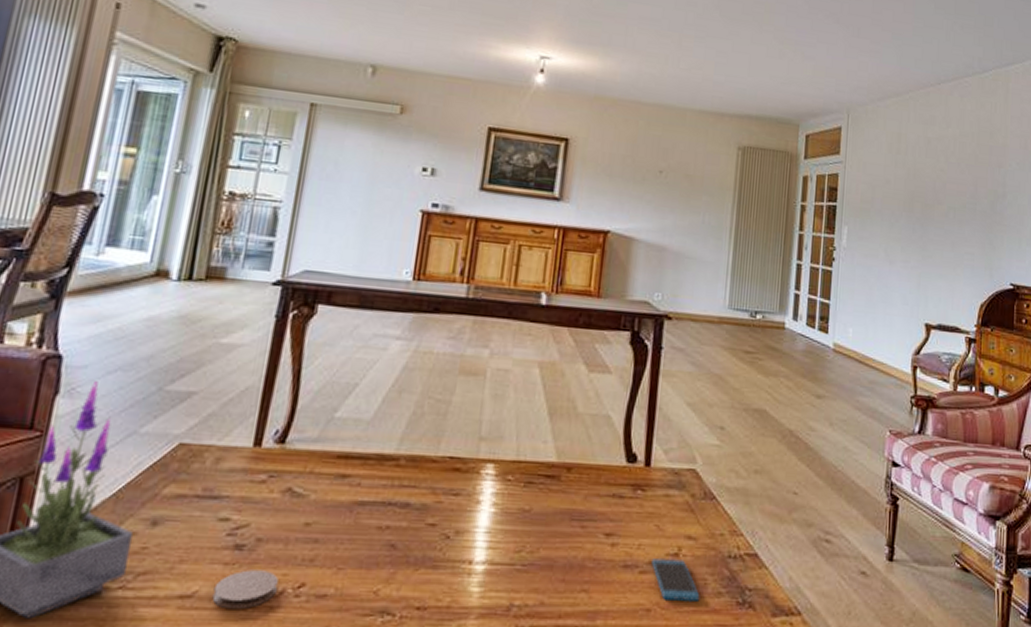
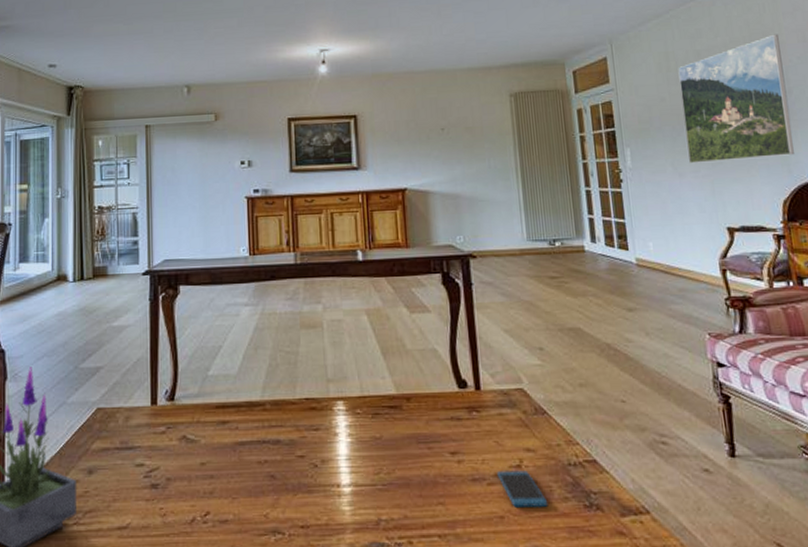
coaster: present [212,569,279,610] -> none [142,503,189,537]
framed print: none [901,135,1004,260] -> present [678,34,794,164]

